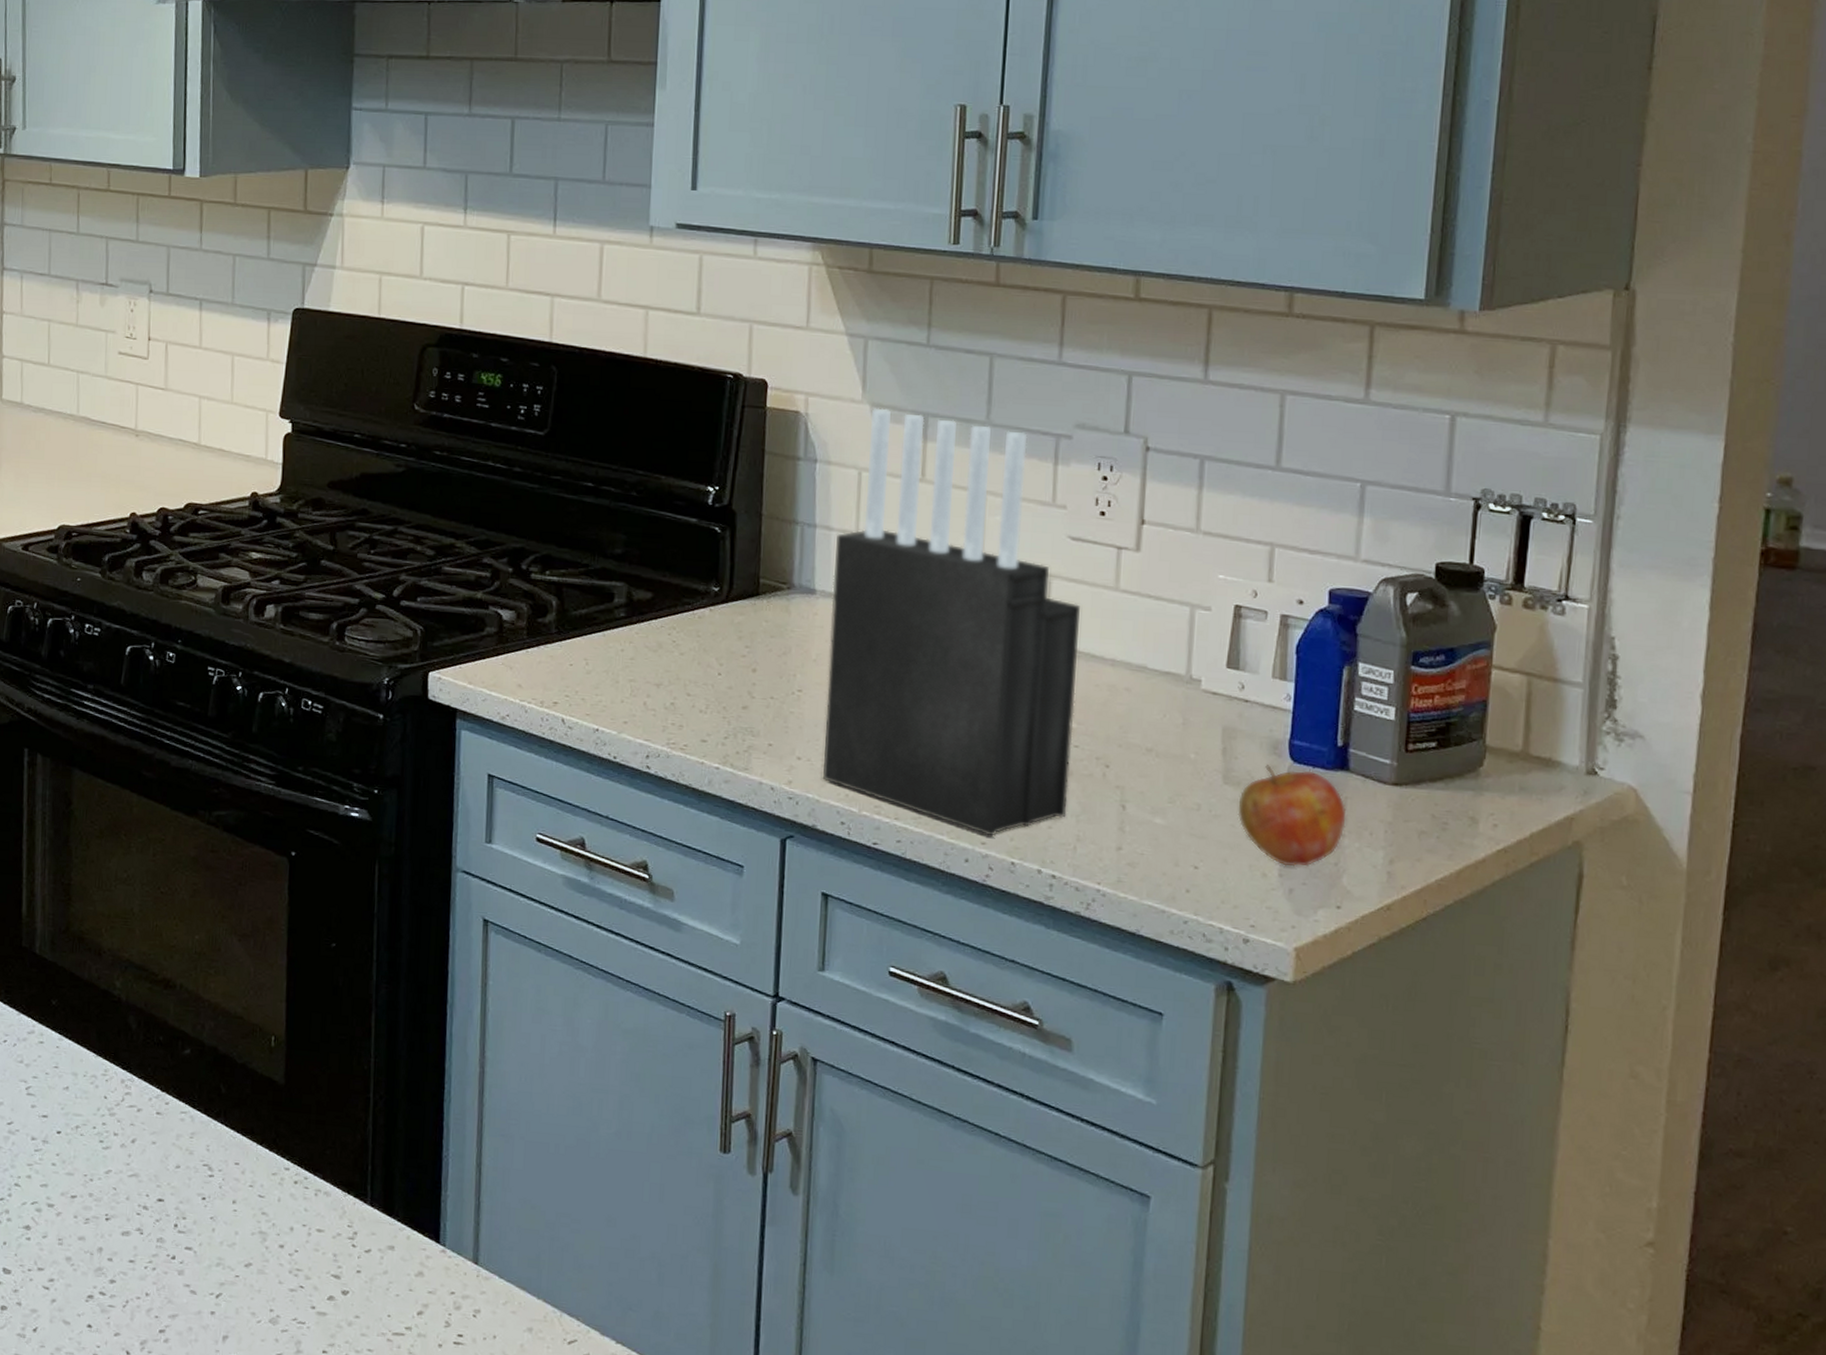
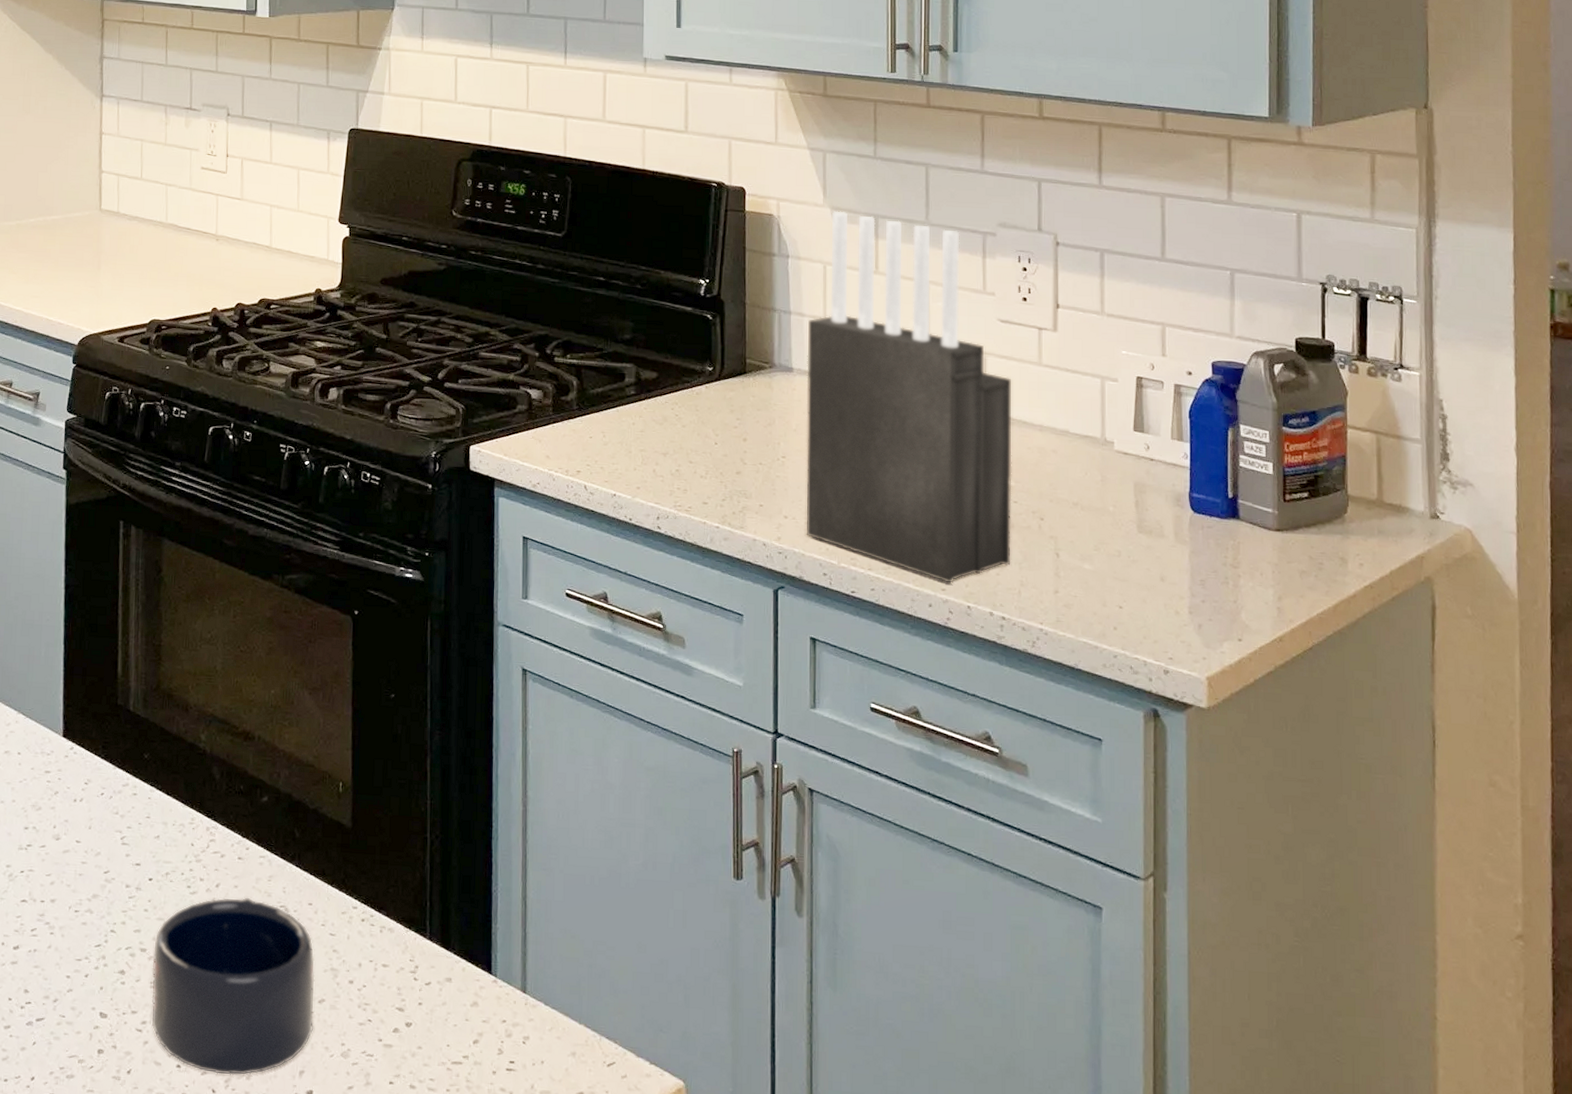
mug: none [59,1154,241,1338] -> present [151,897,315,1075]
apple: present [1237,765,1347,867] -> none [1151,515,1240,605]

